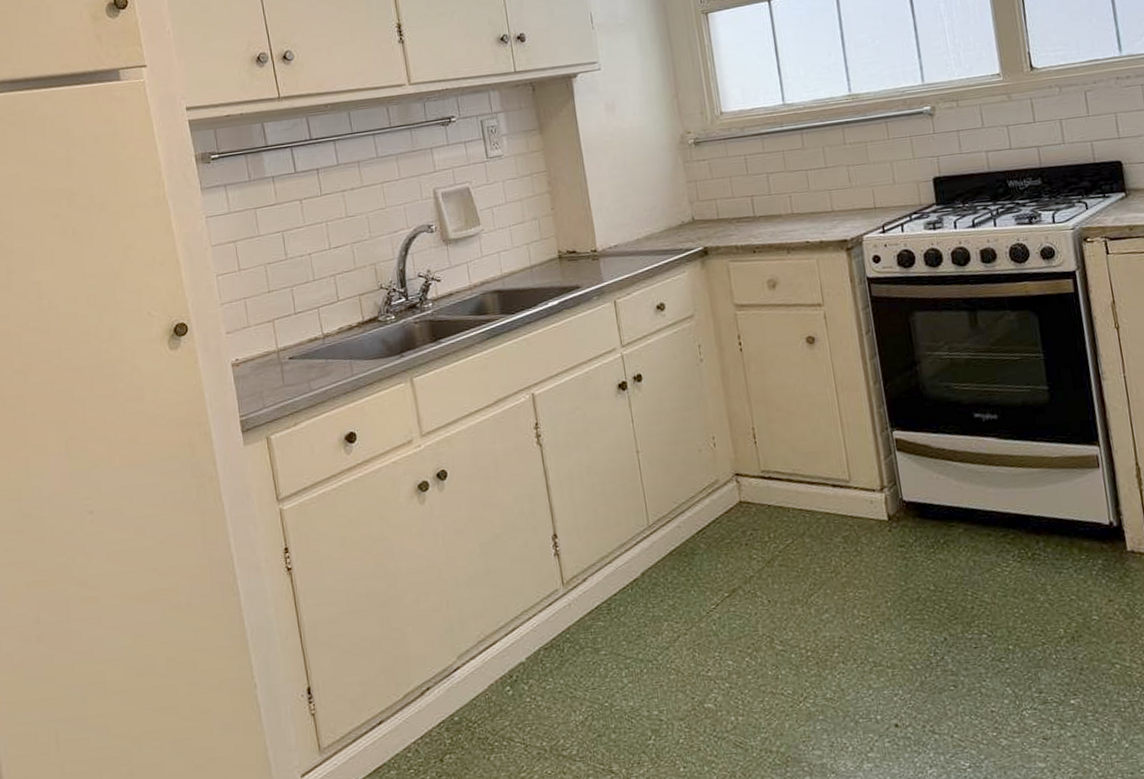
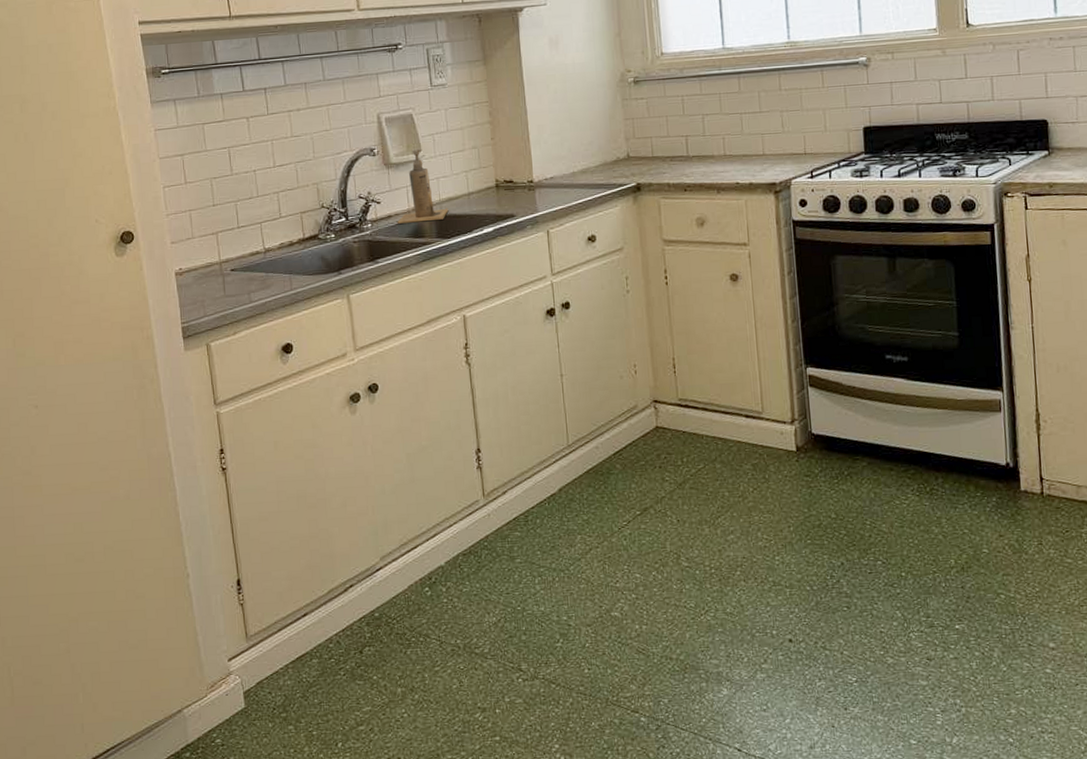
soap dispenser: none [459,222,512,301] -> present [398,148,449,224]

